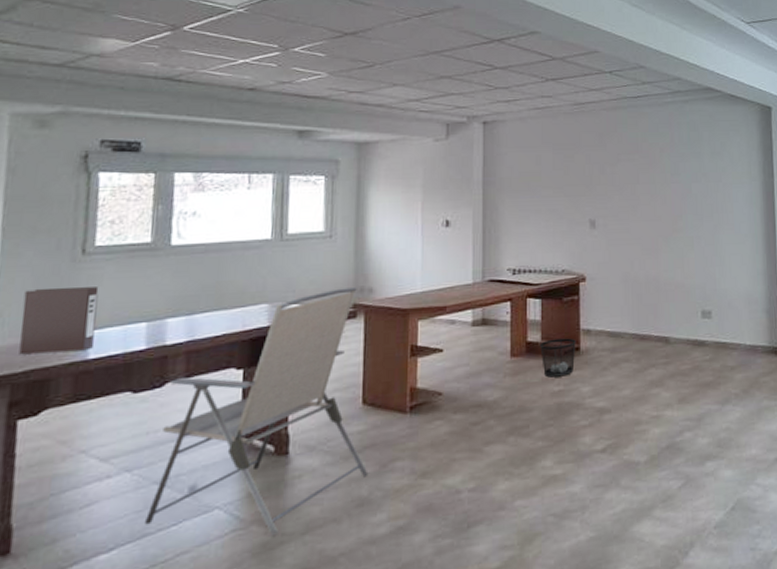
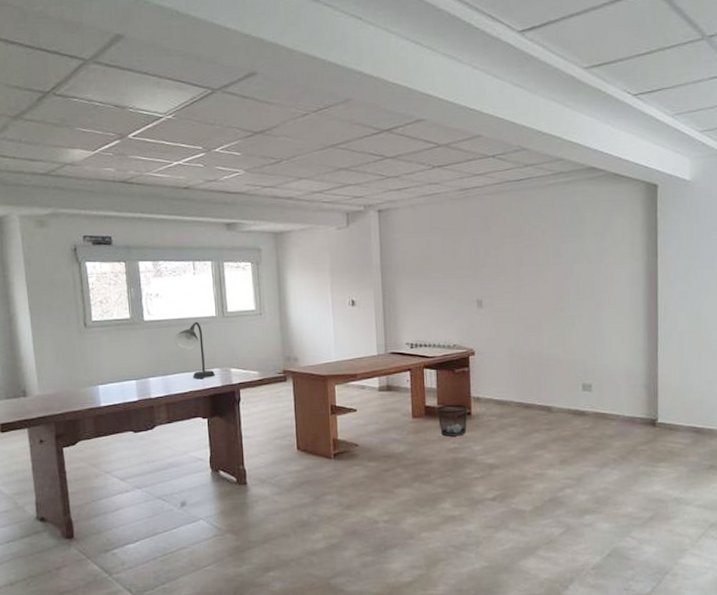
binder: present [19,287,99,355] -> none [52,352,104,401]
folding chair: present [145,287,369,536] -> none [155,357,307,543]
desk lamp: none [210,246,263,319] -> present [174,321,216,379]

